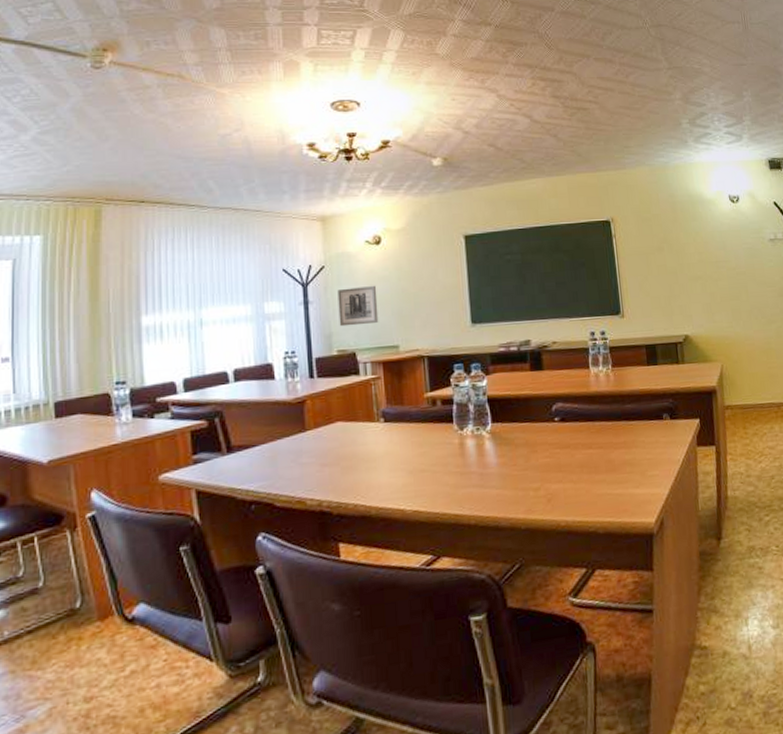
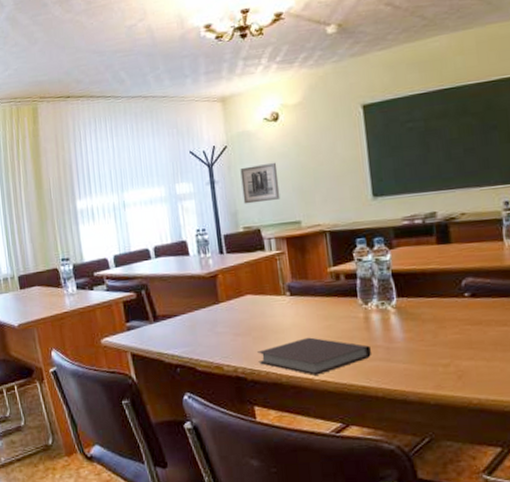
notebook: none [346,465,465,506] -> present [257,337,371,375]

